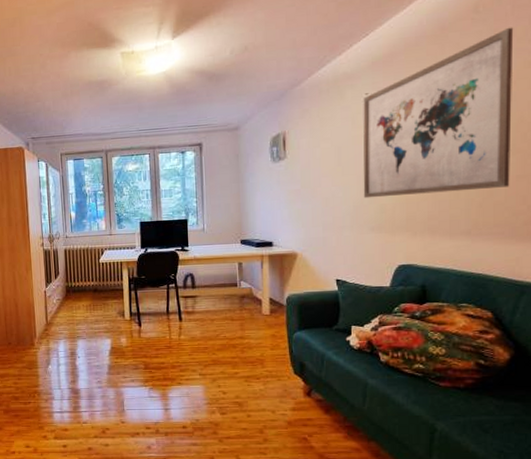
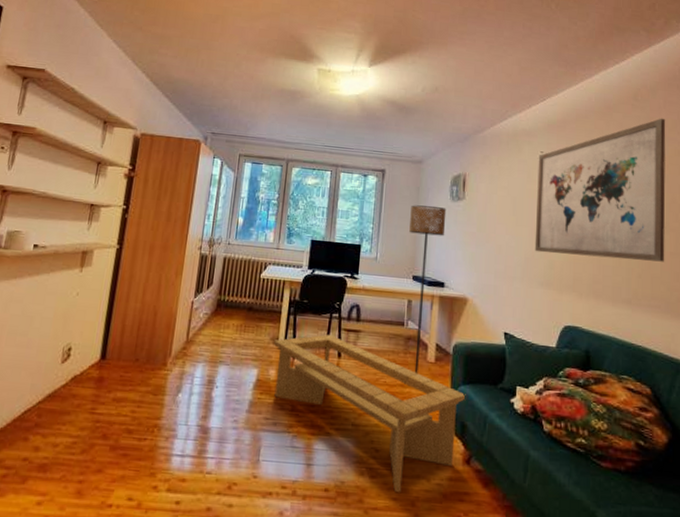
coffee table: none [120,302,302,423] -> present [273,334,466,492]
floor lamp: none [232,170,269,327] -> present [409,205,447,375]

